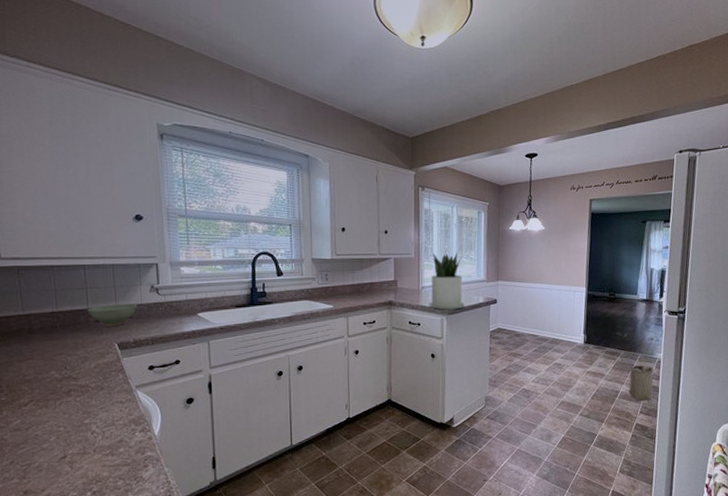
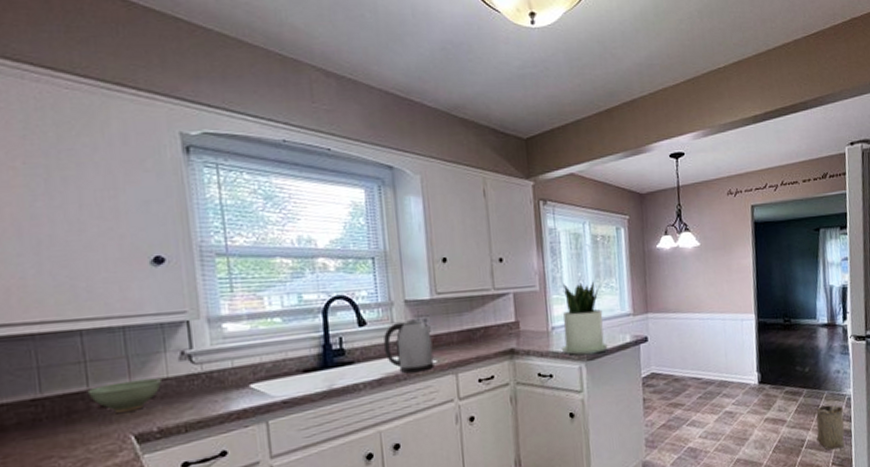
kettle: none [295,273,331,314] -> present [384,319,435,373]

